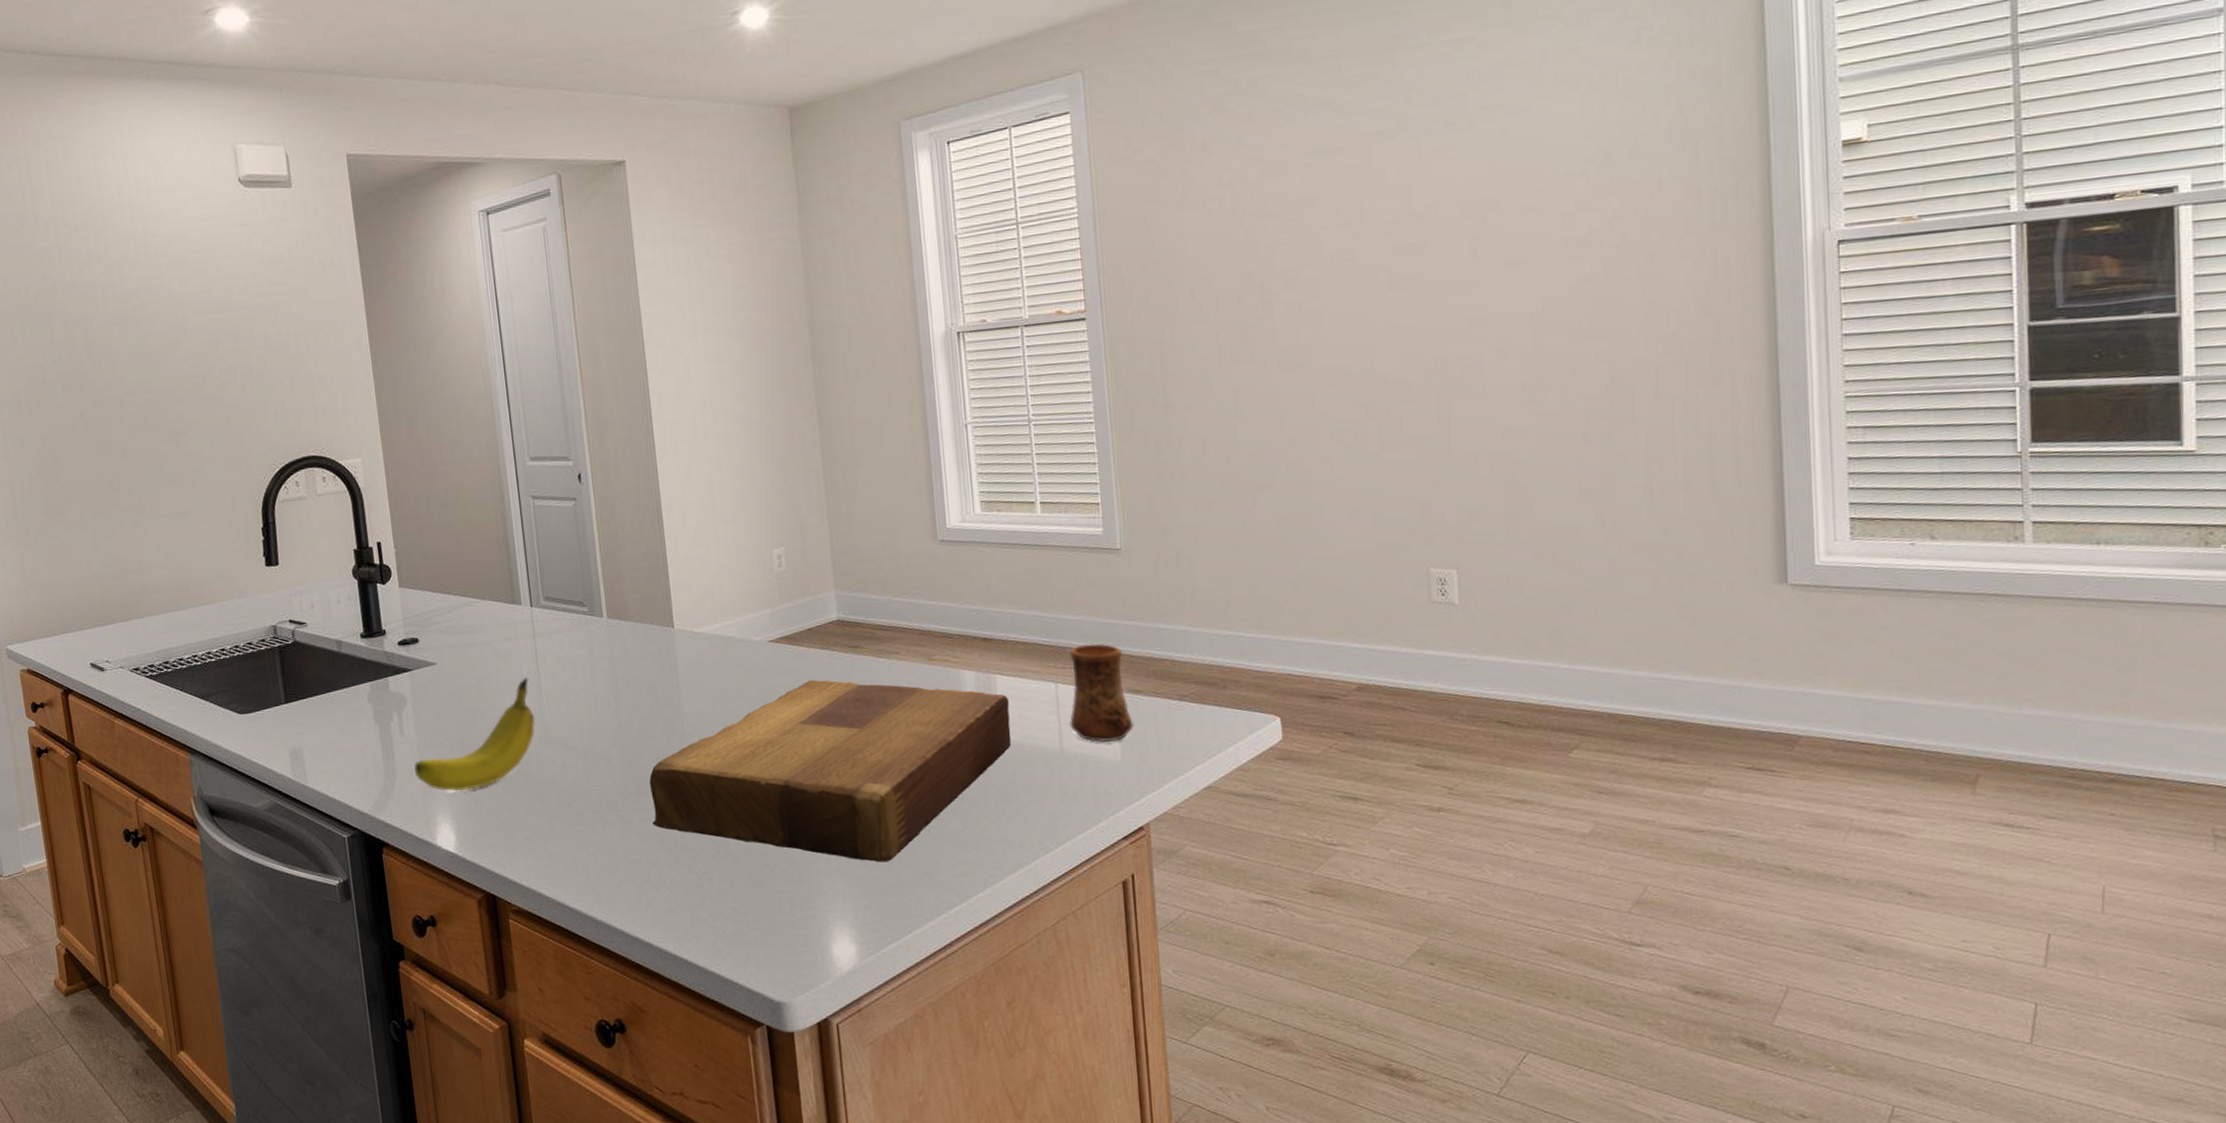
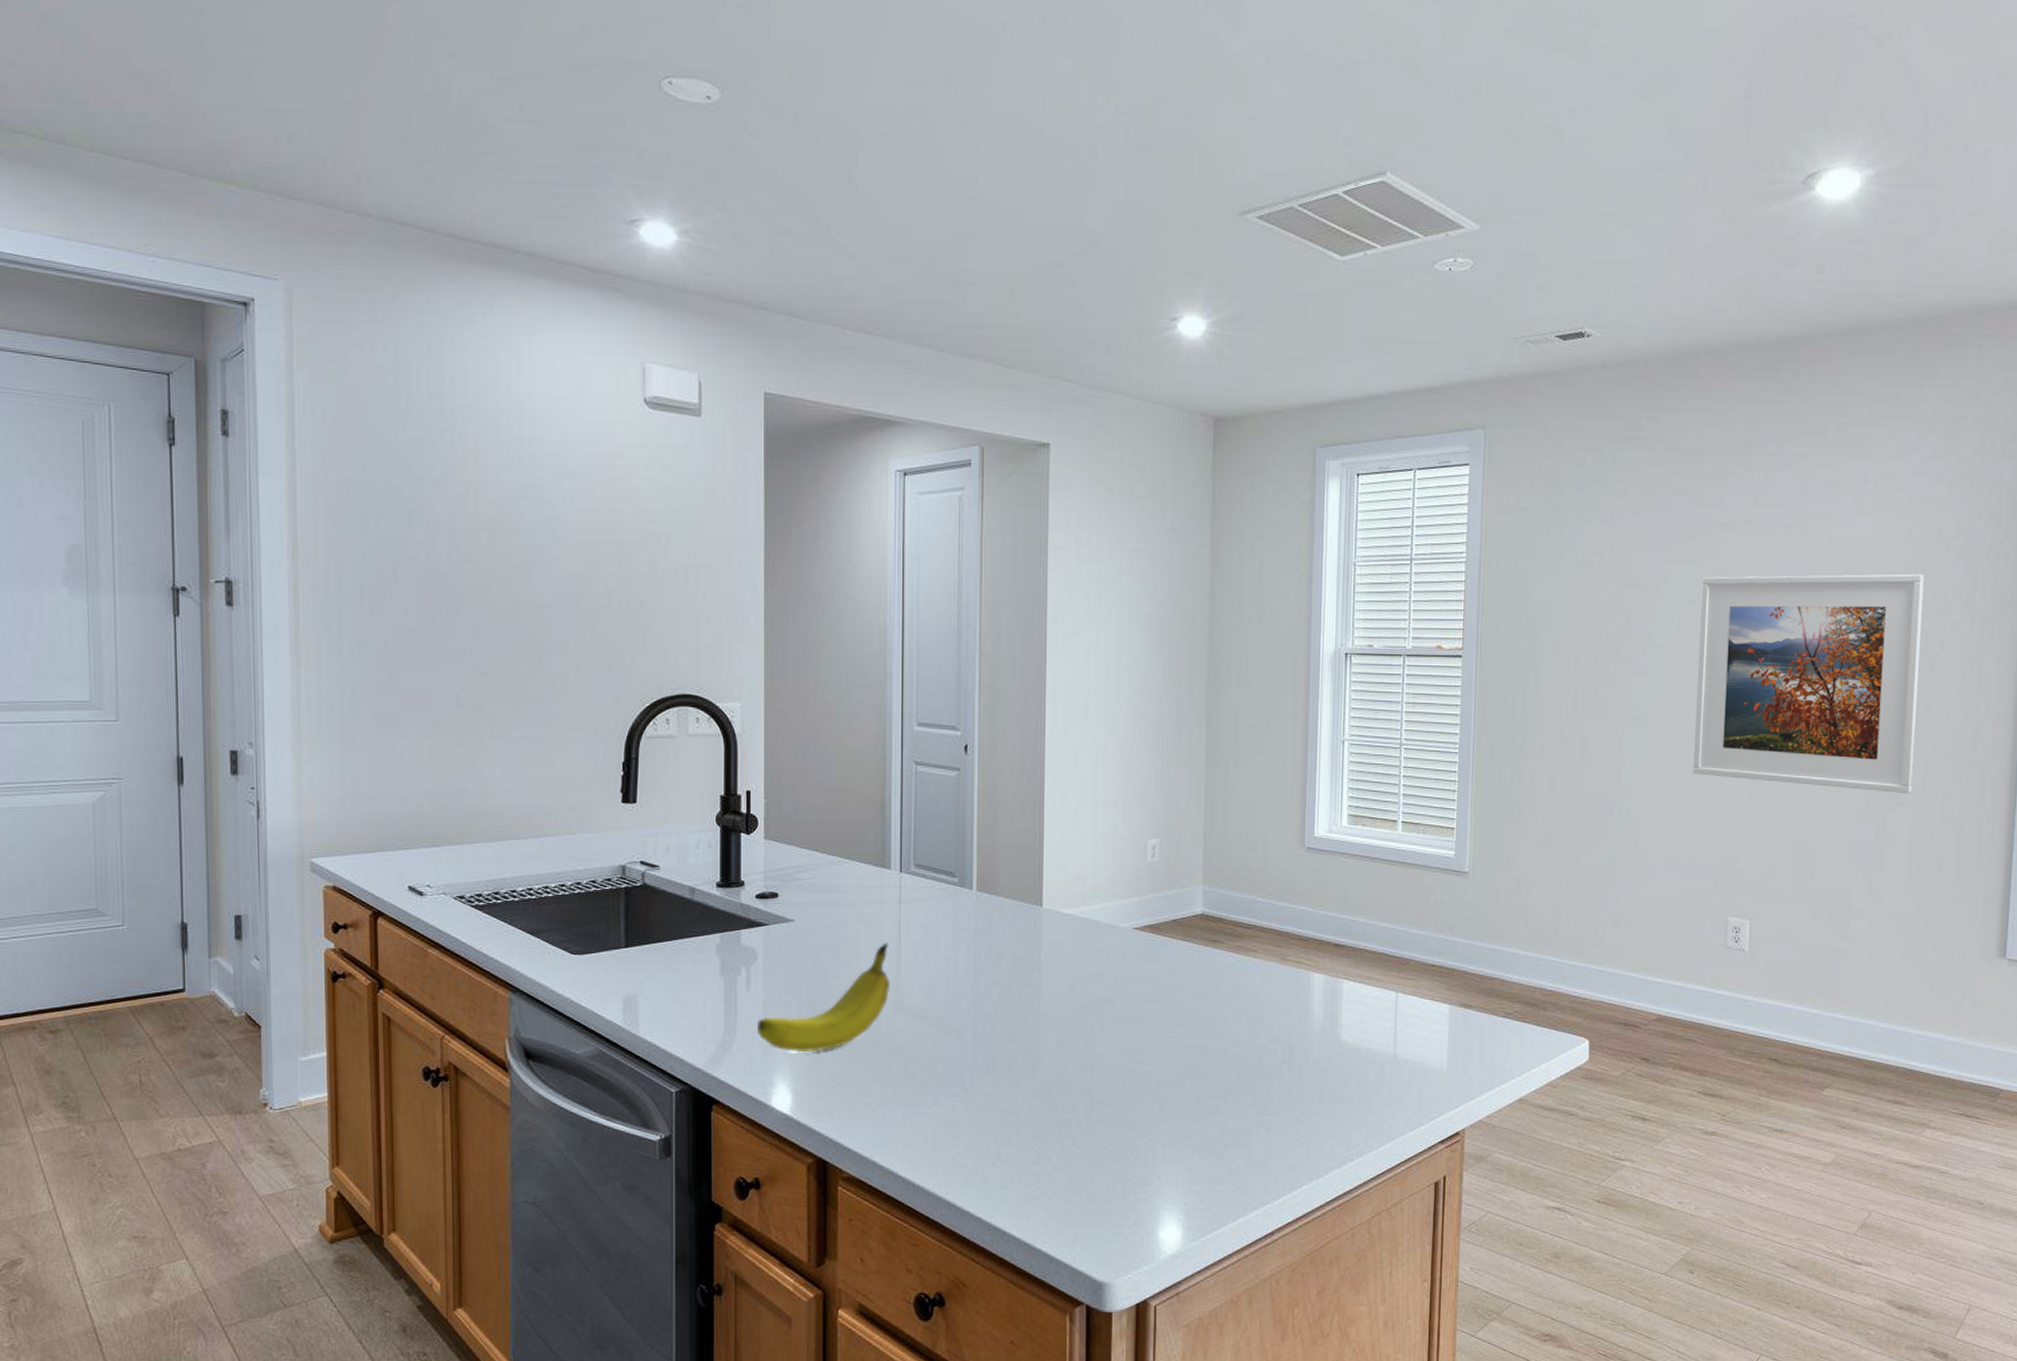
cutting board: present [649,679,1012,862] -> none [998,969,1353,1151]
cup: present [1069,643,1135,743] -> none [1405,958,1462,1052]
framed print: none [1353,154,1642,415] -> present [1693,574,1924,794]

